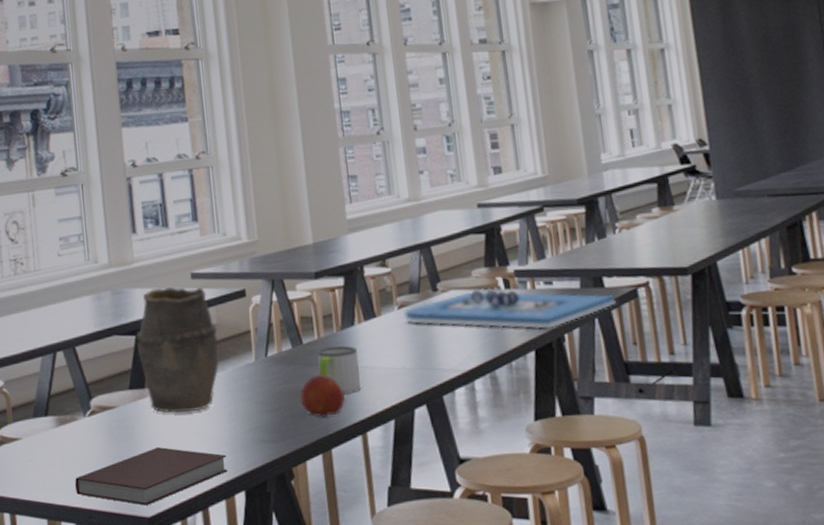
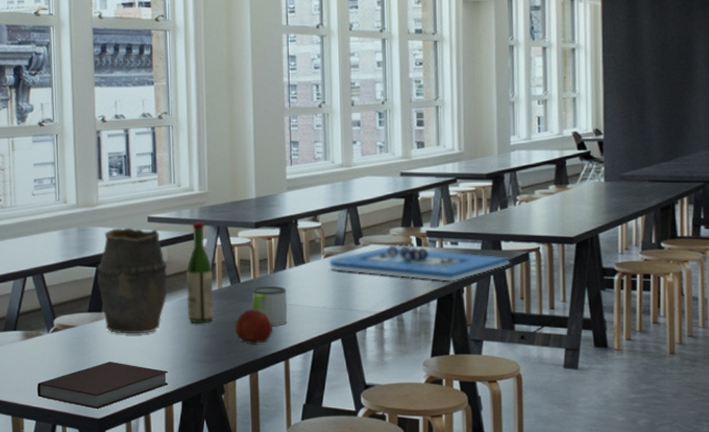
wine bottle: none [239,276,275,396] -> present [186,223,214,324]

